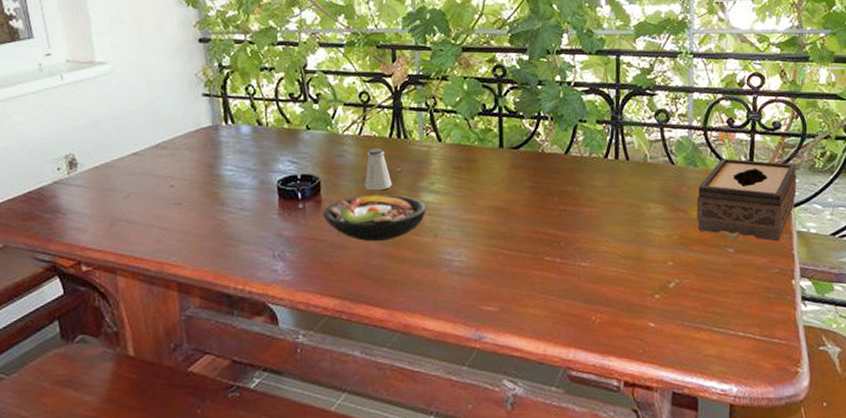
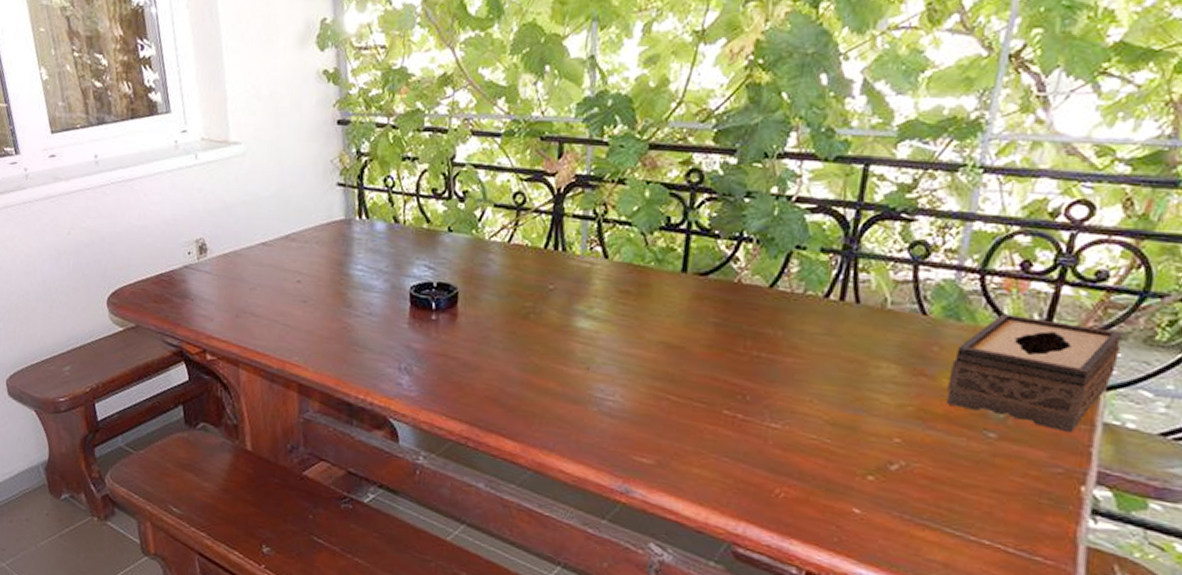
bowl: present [323,195,427,241] -> none [457,313,580,367]
saltshaker: present [364,149,392,191] -> none [508,260,542,310]

